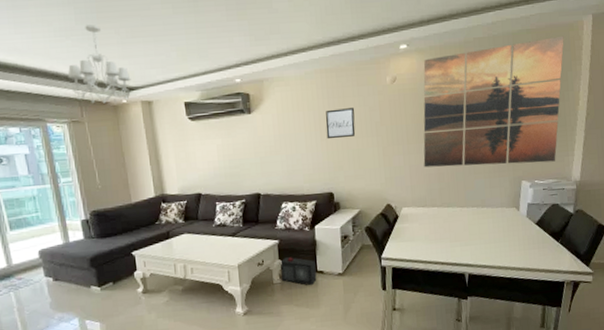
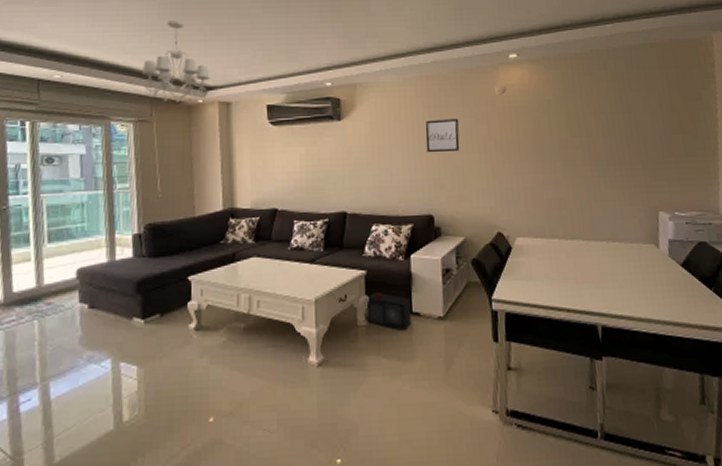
wall art: present [423,35,564,168] -> none [536,51,698,191]

